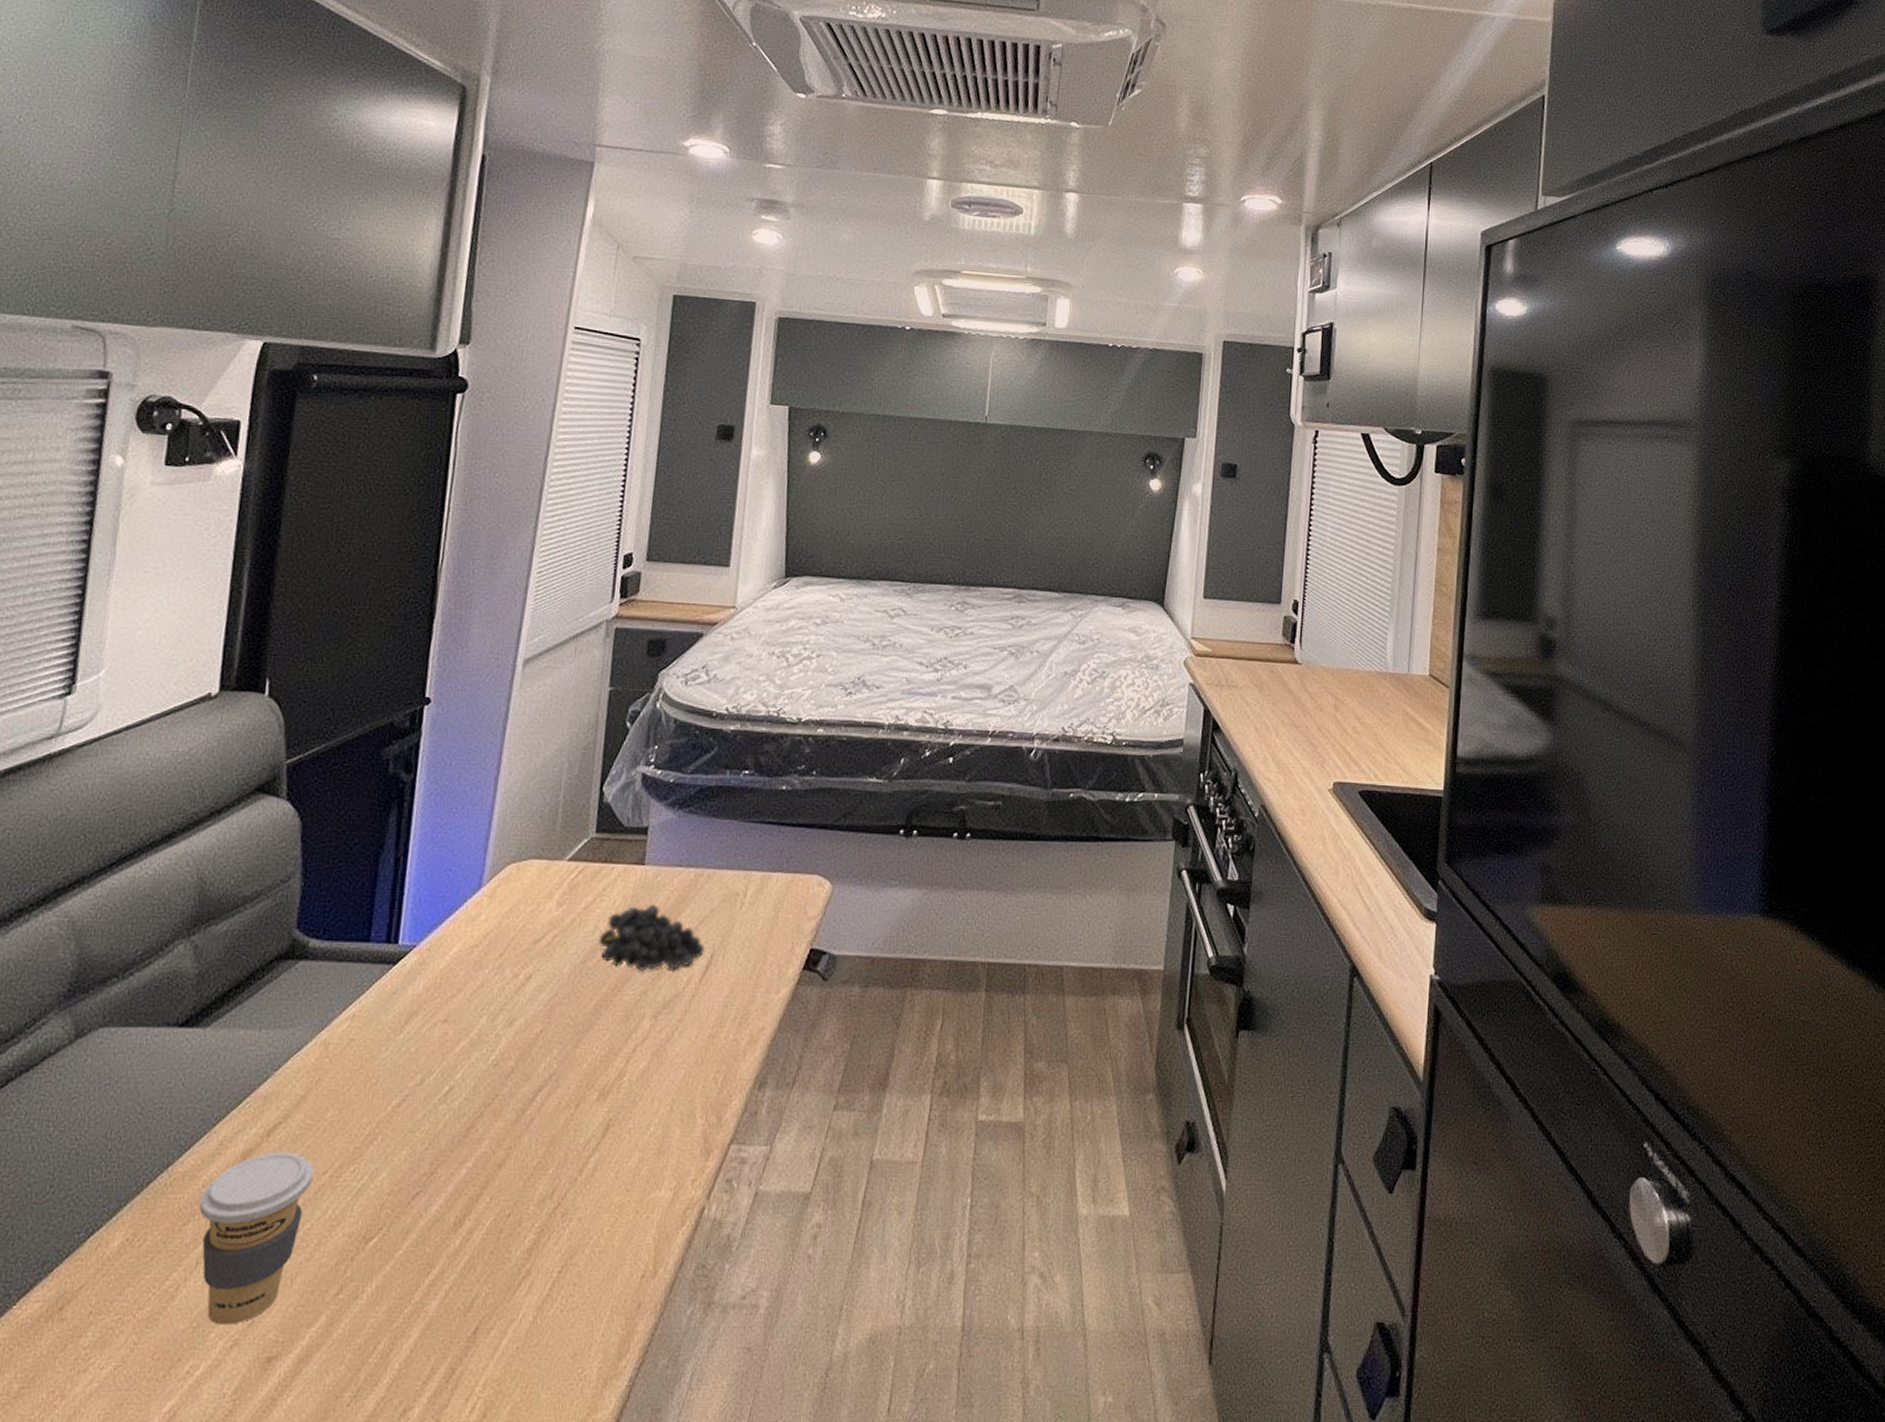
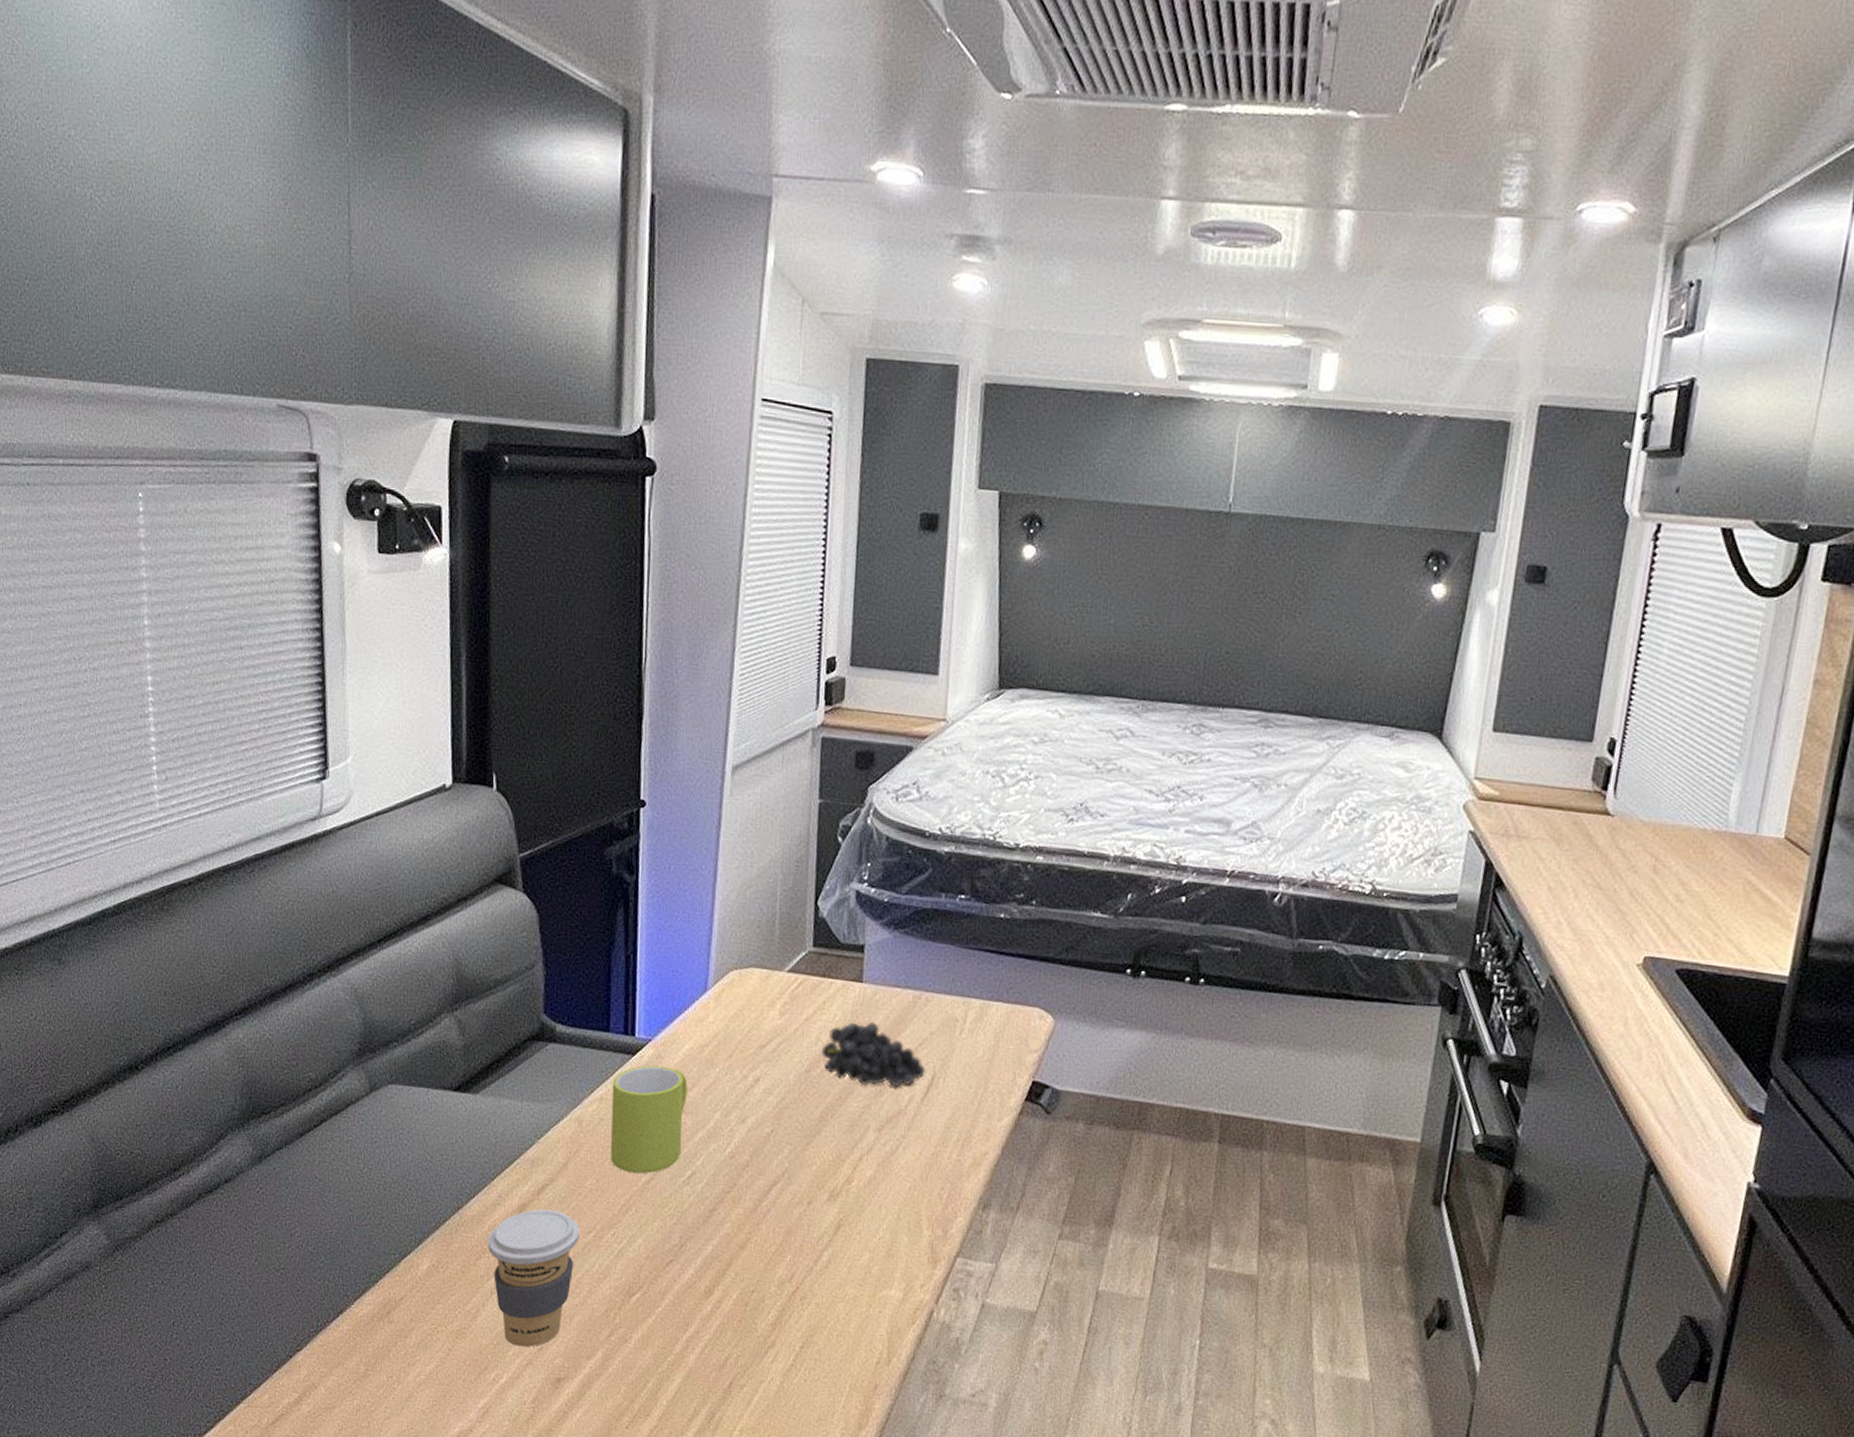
mug: none [358,973,453,1096] -> present [611,1065,688,1174]

